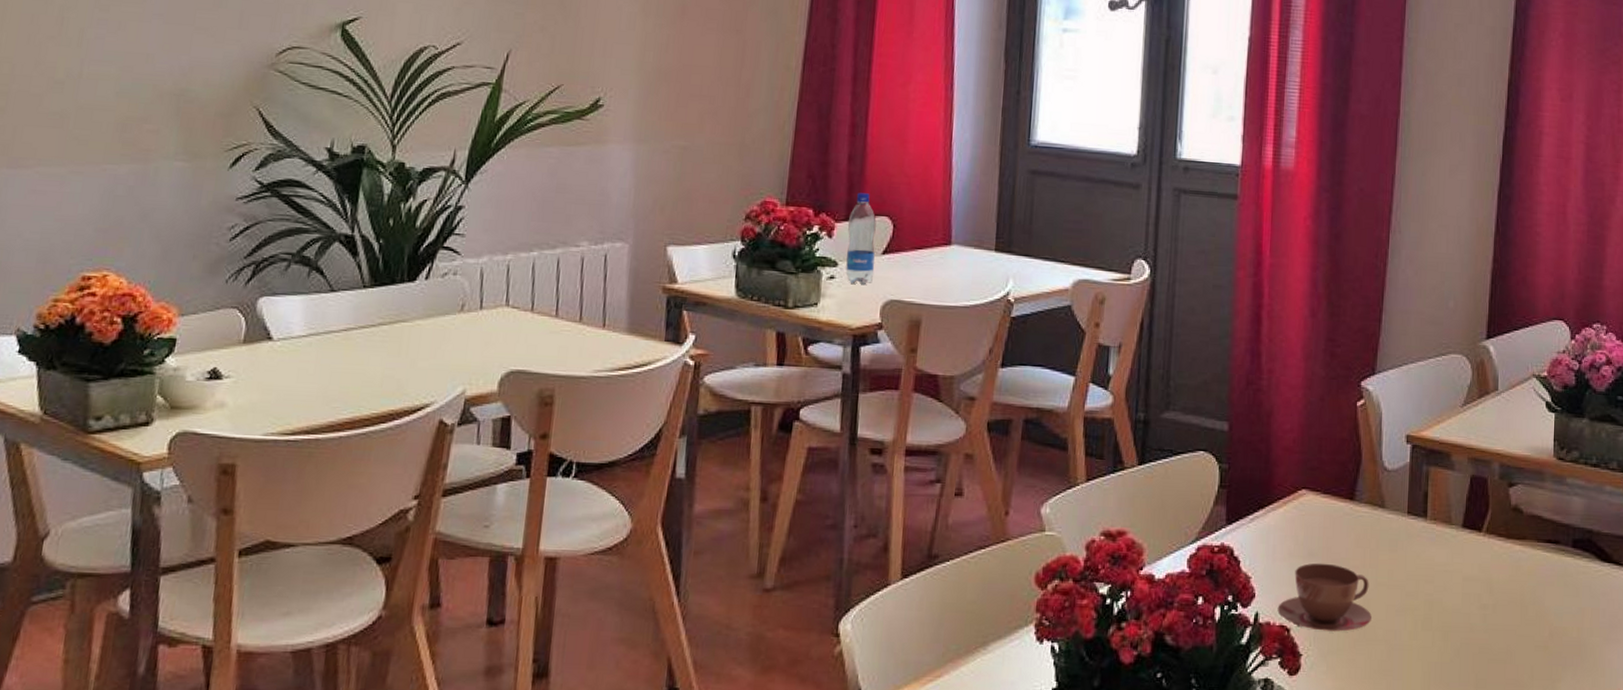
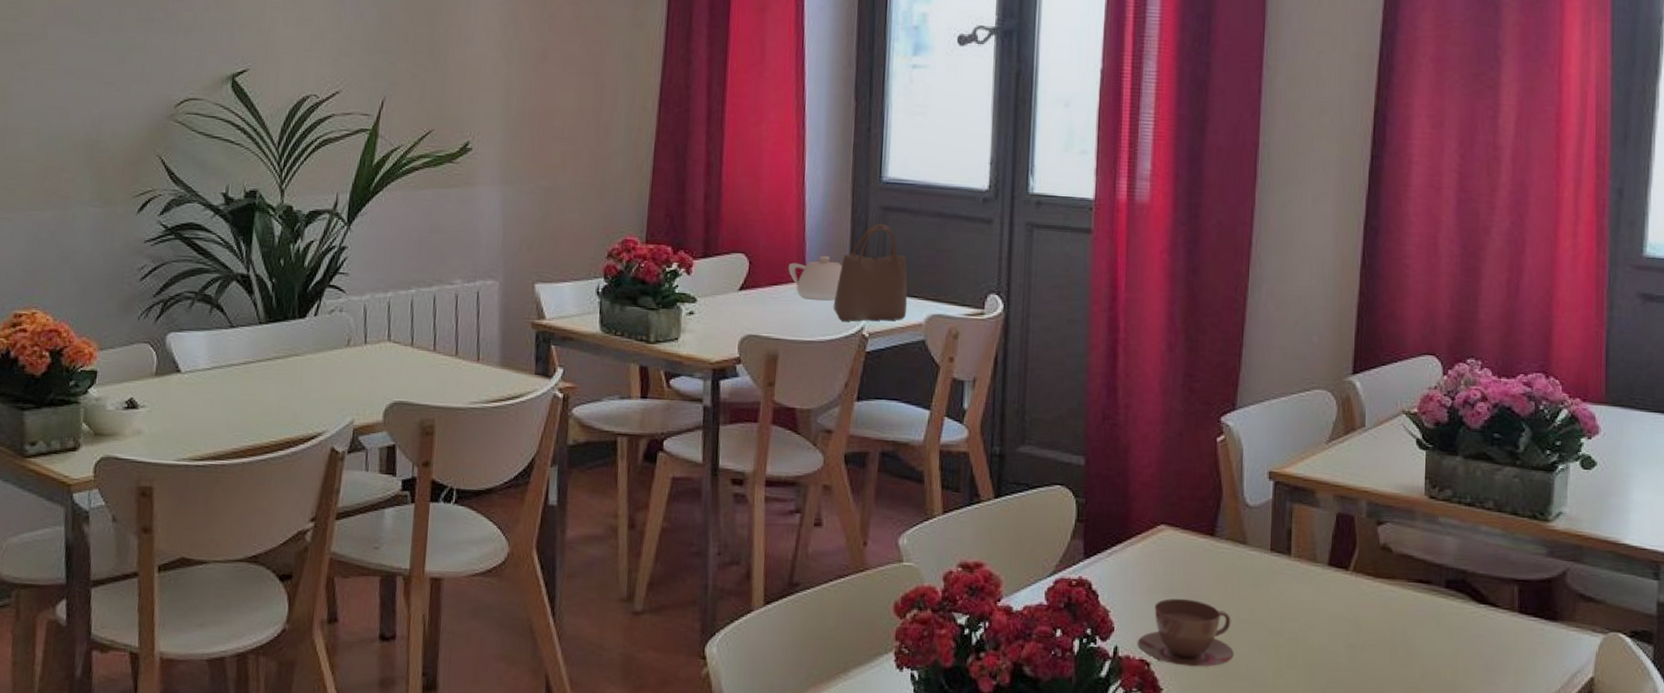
bottle: present [845,193,877,285] -> none [704,230,733,321]
teapot: none [933,219,989,266] -> present [788,256,843,302]
handbag: none [978,187,1055,287] -> present [833,223,908,322]

